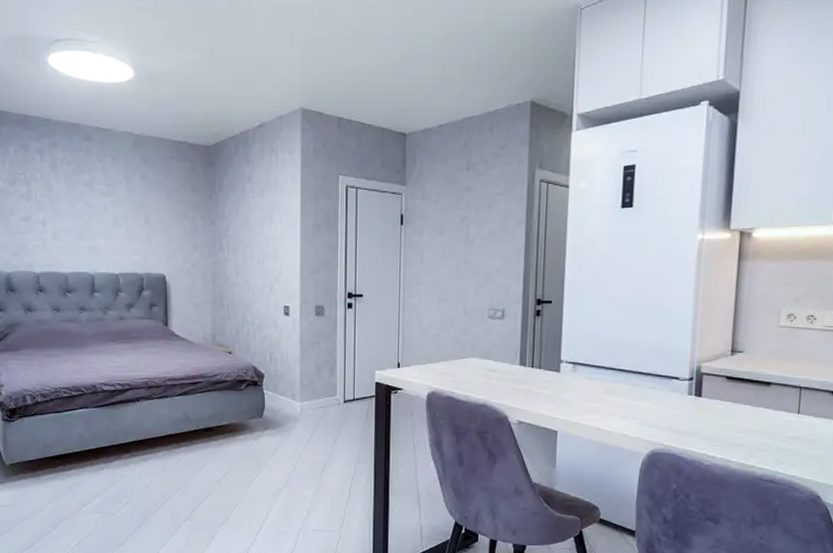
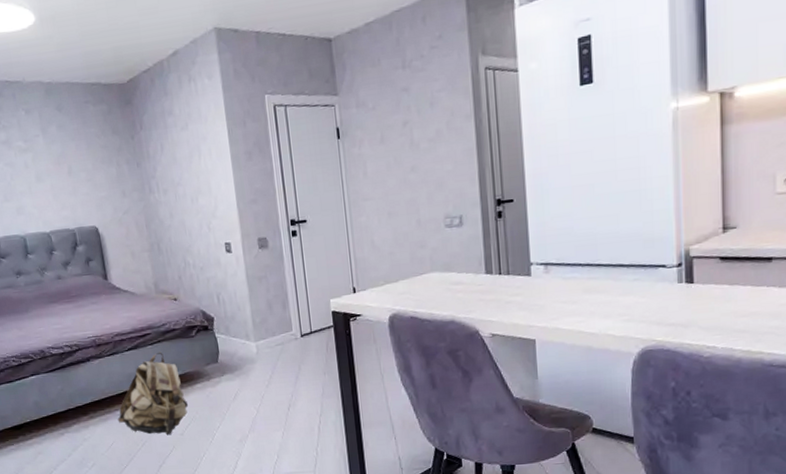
backpack: none [158,400,229,482] -> present [117,352,189,436]

